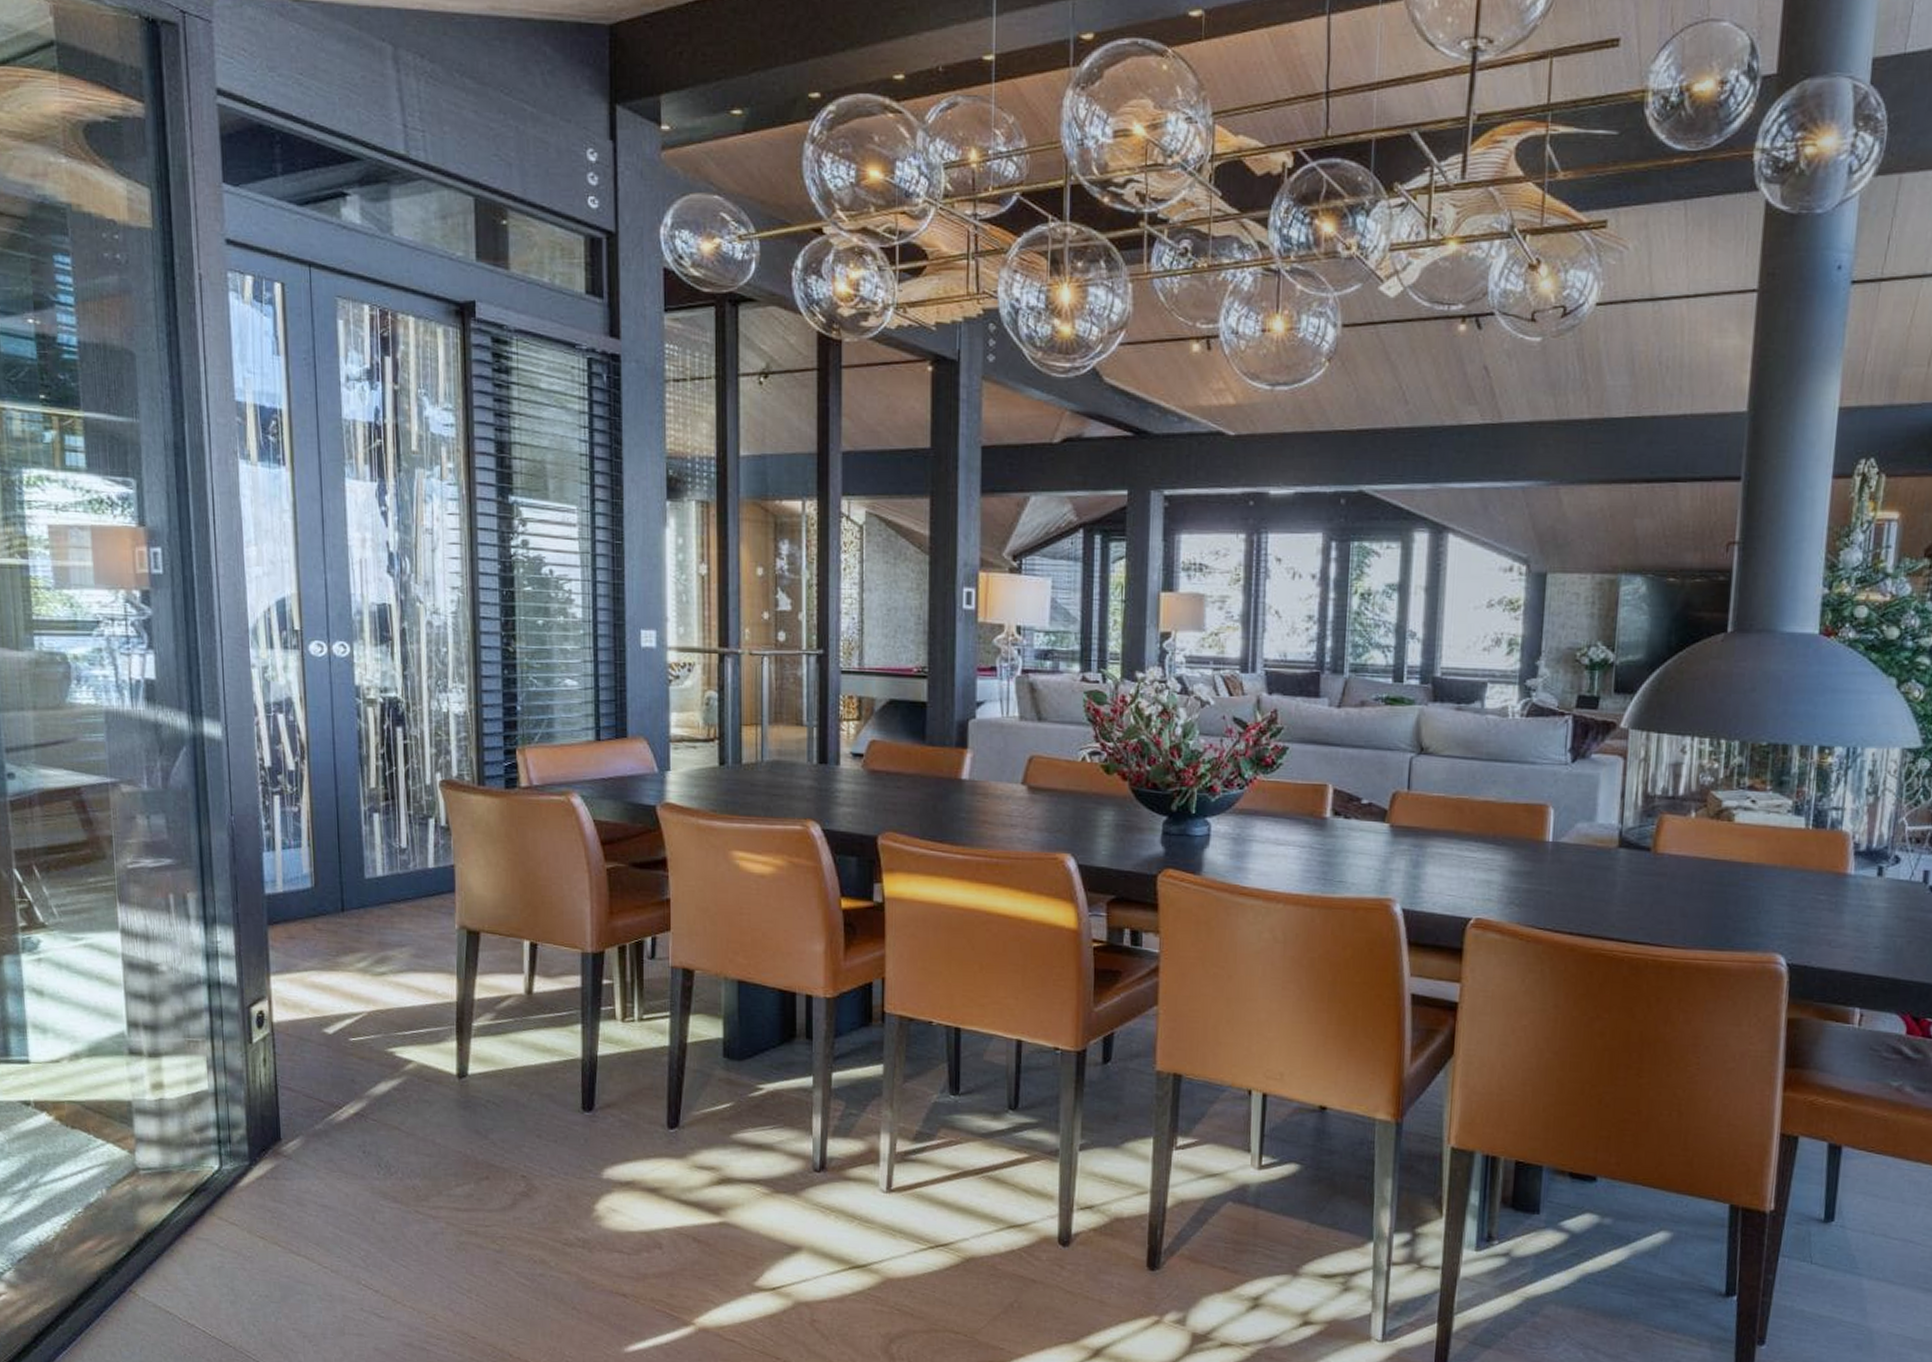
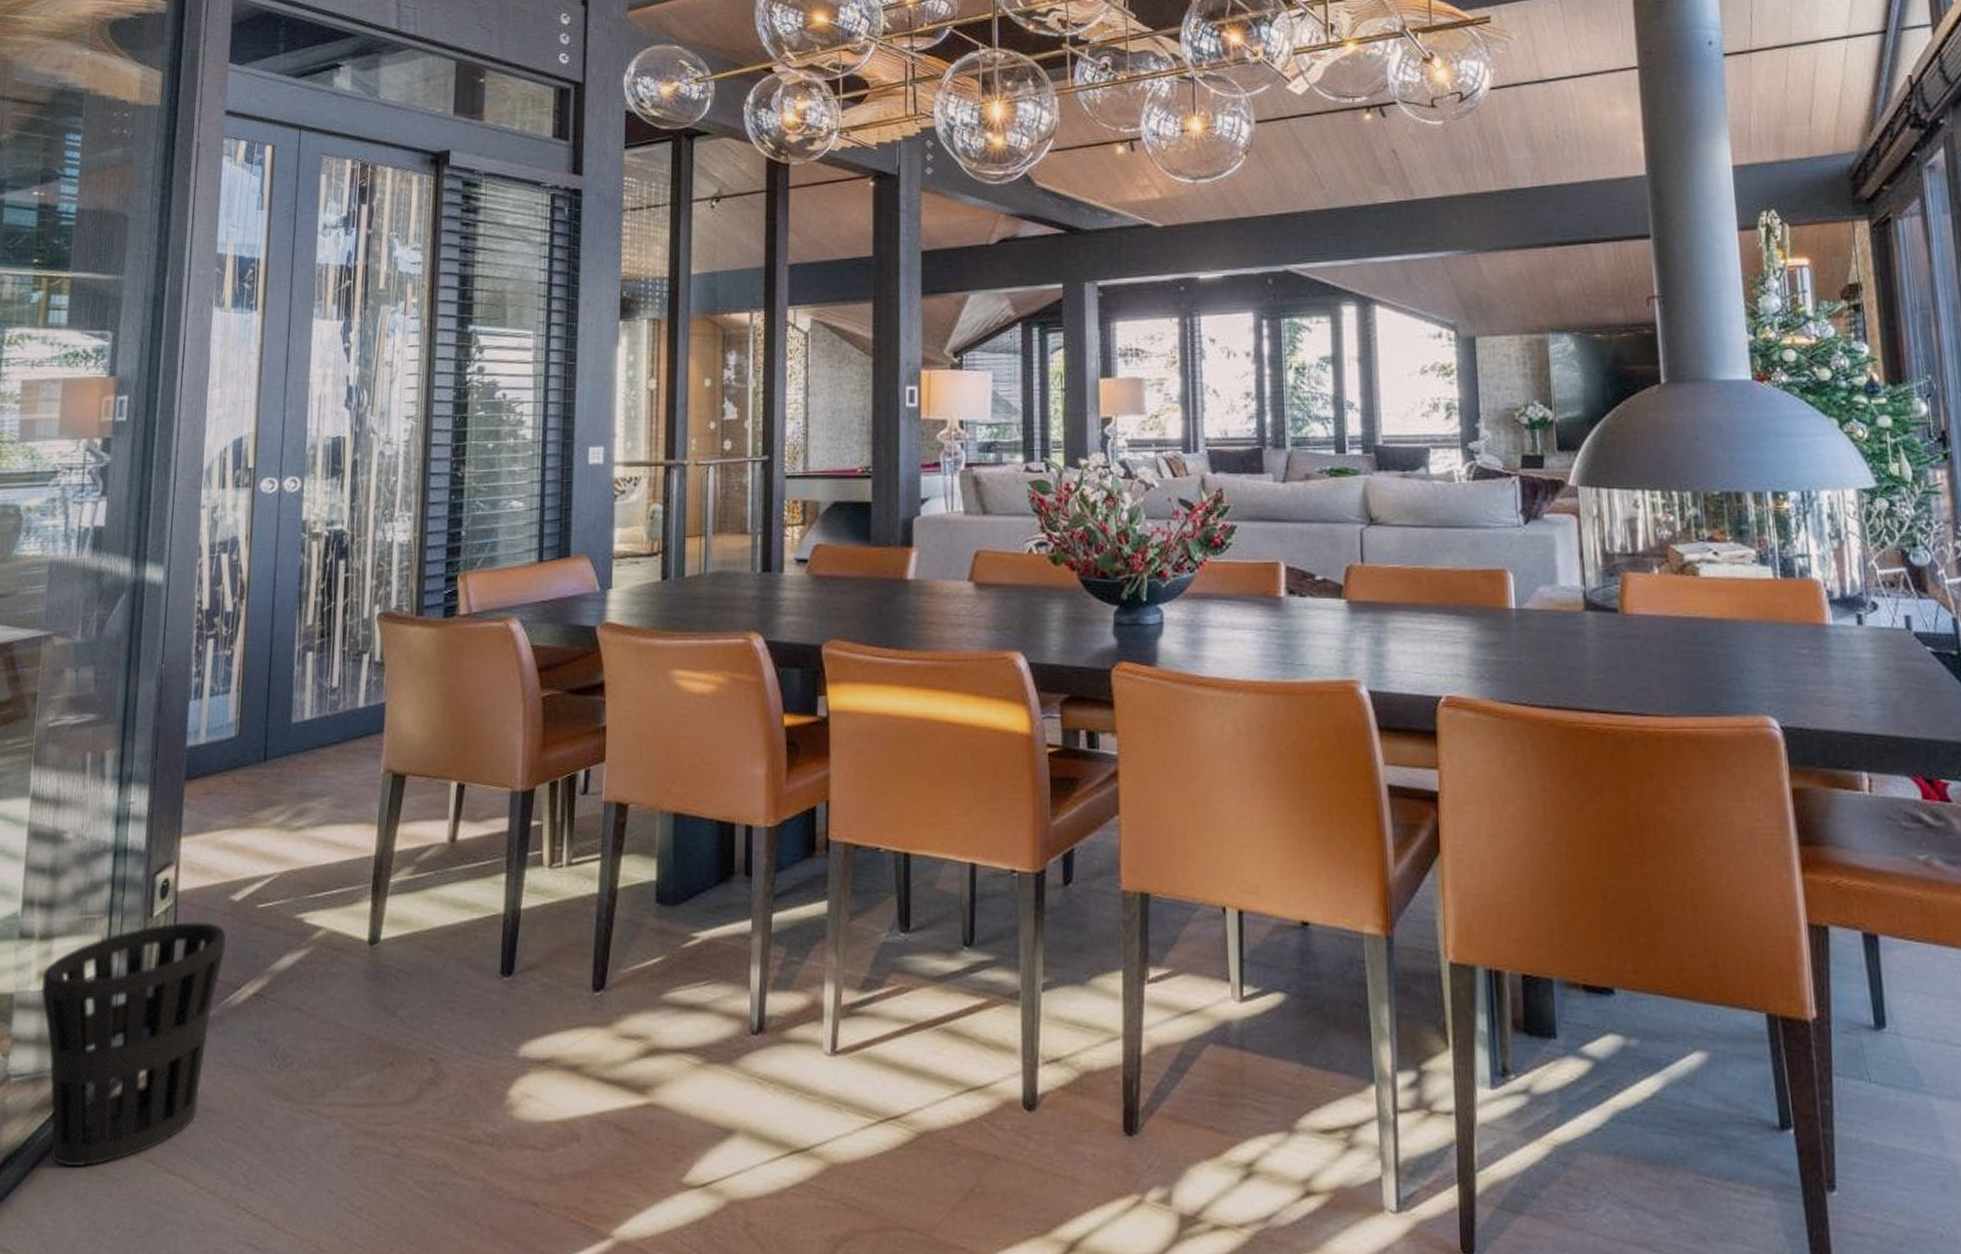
wastebasket: none [155,1048,324,1245] -> present [41,922,226,1166]

